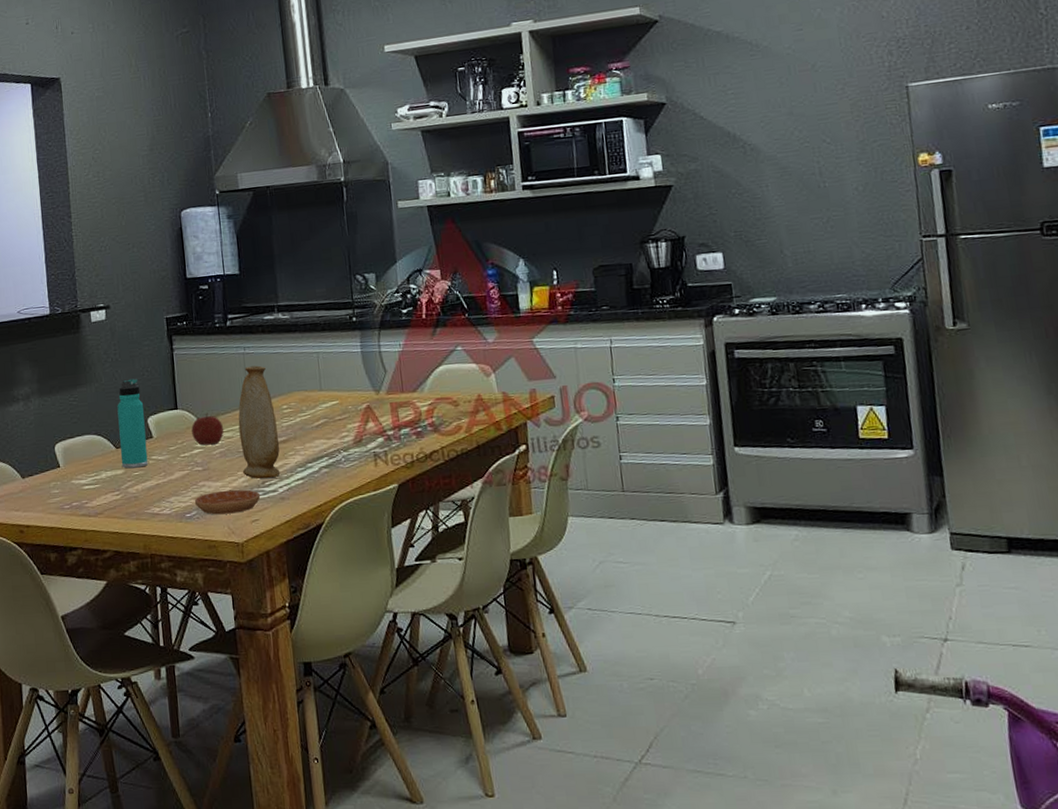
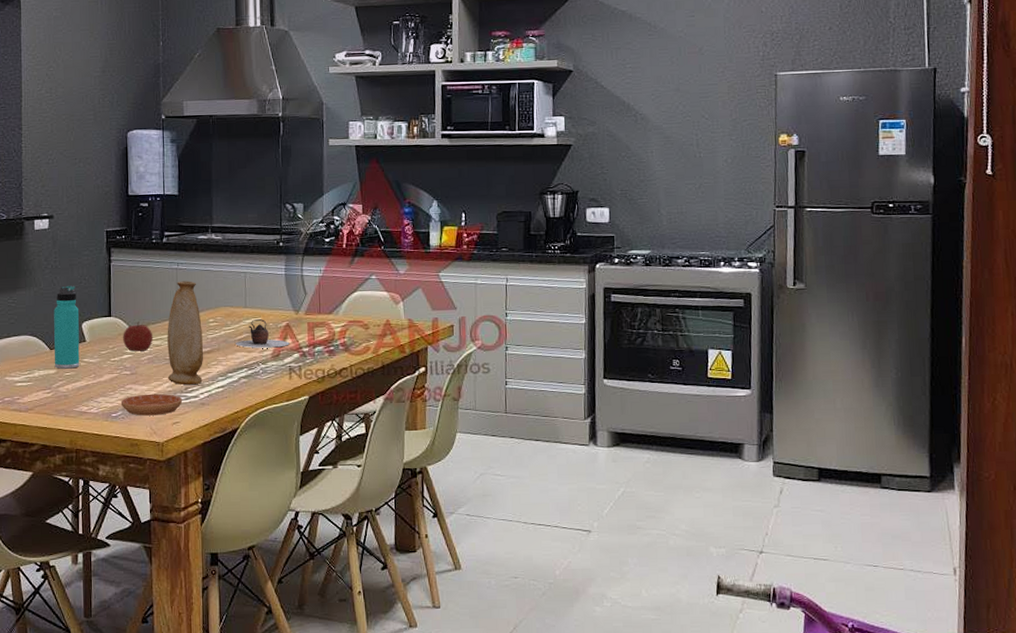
teapot: none [313,401,372,435] -> present [236,318,290,348]

